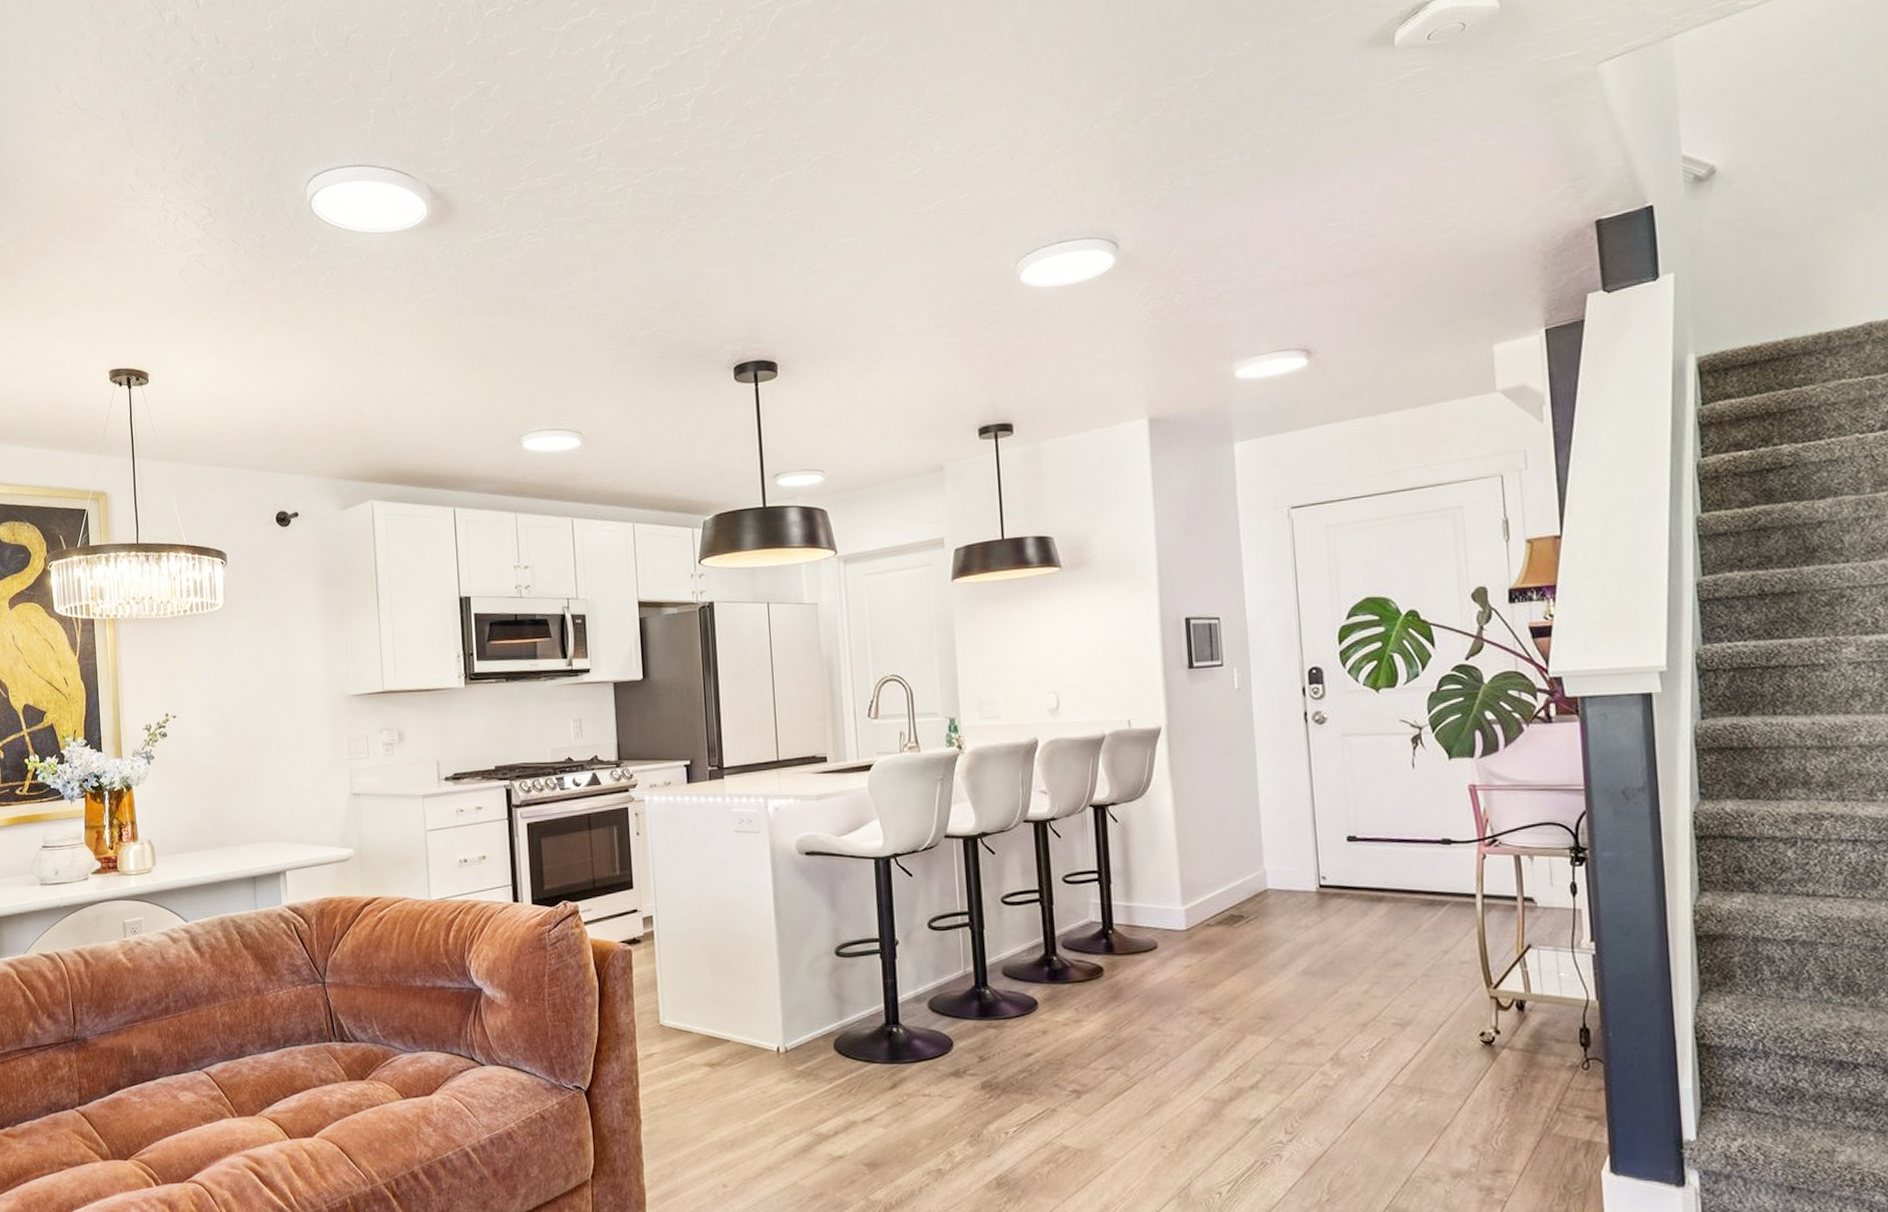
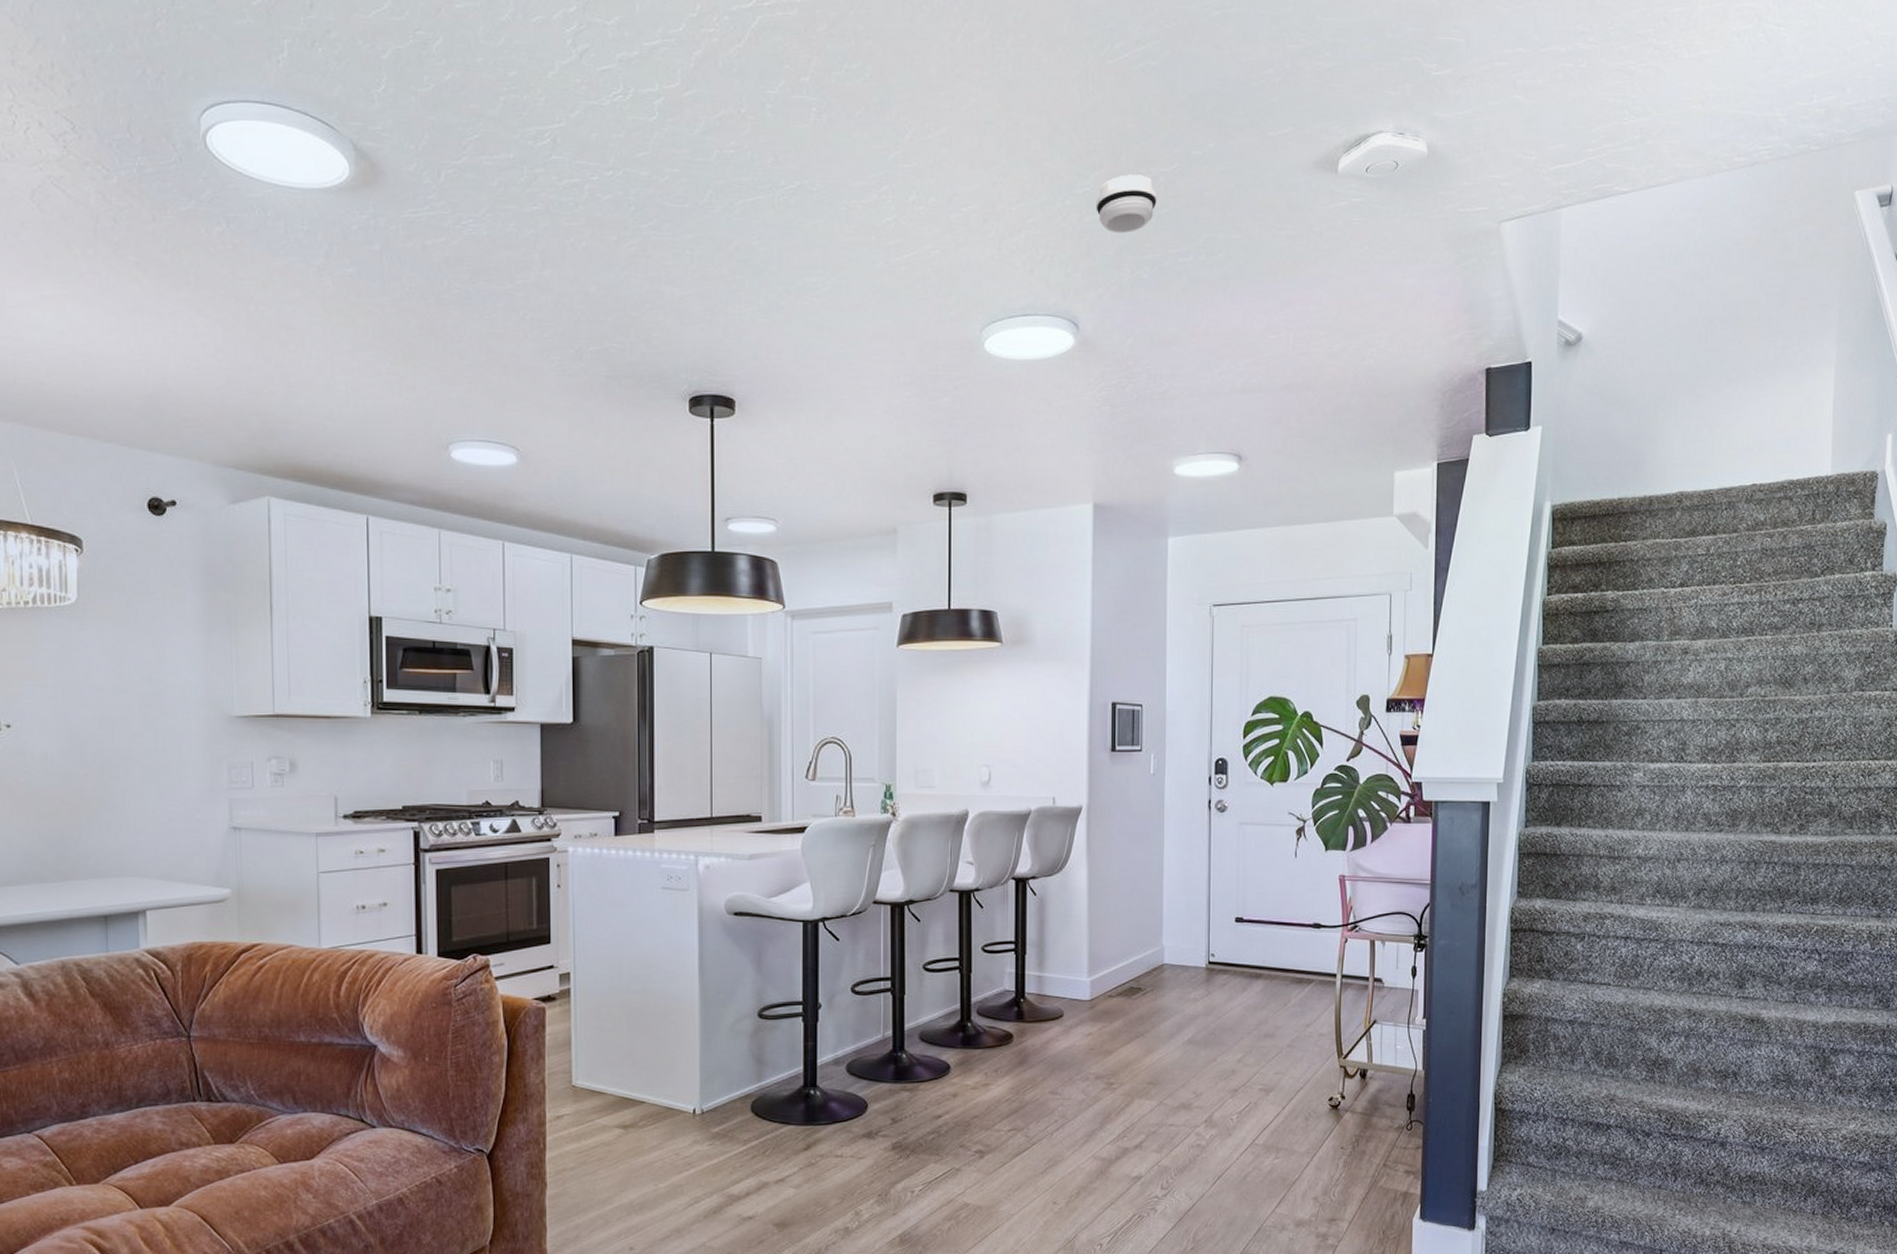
smoke detector: none [1126,86,1193,148] -> present [1096,174,1157,234]

